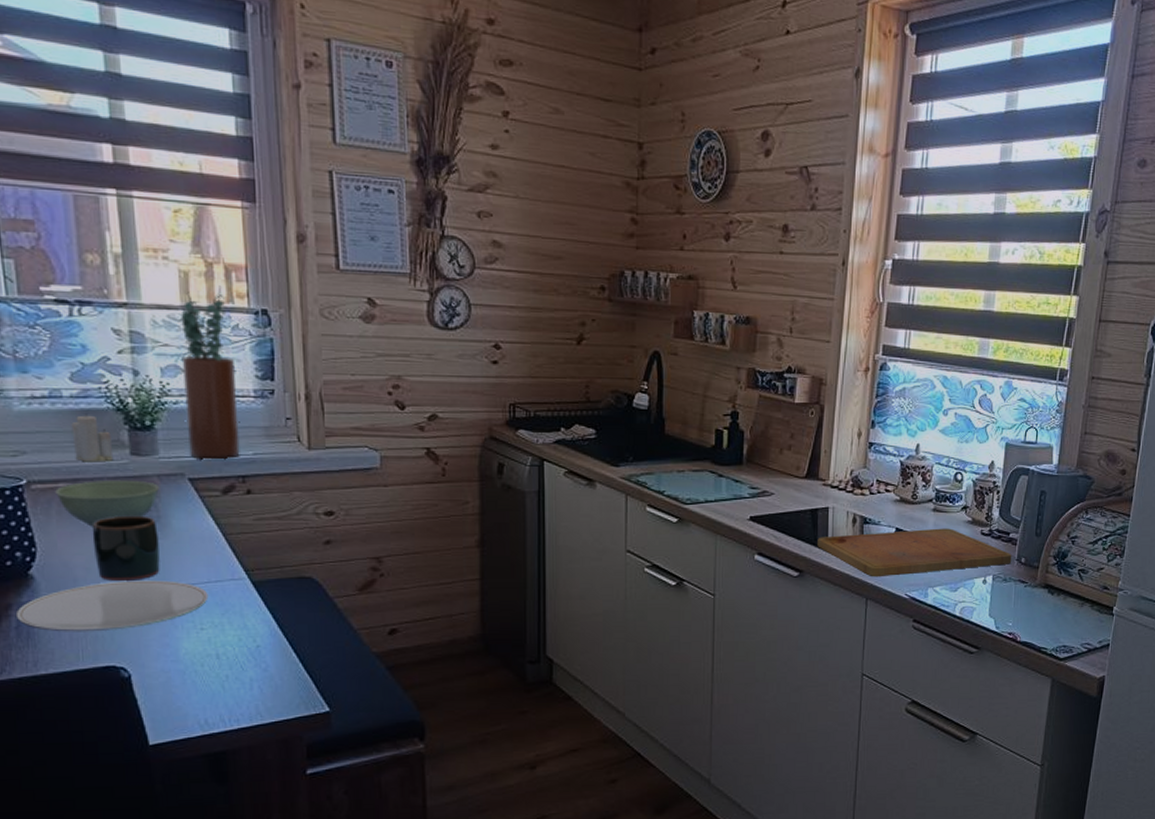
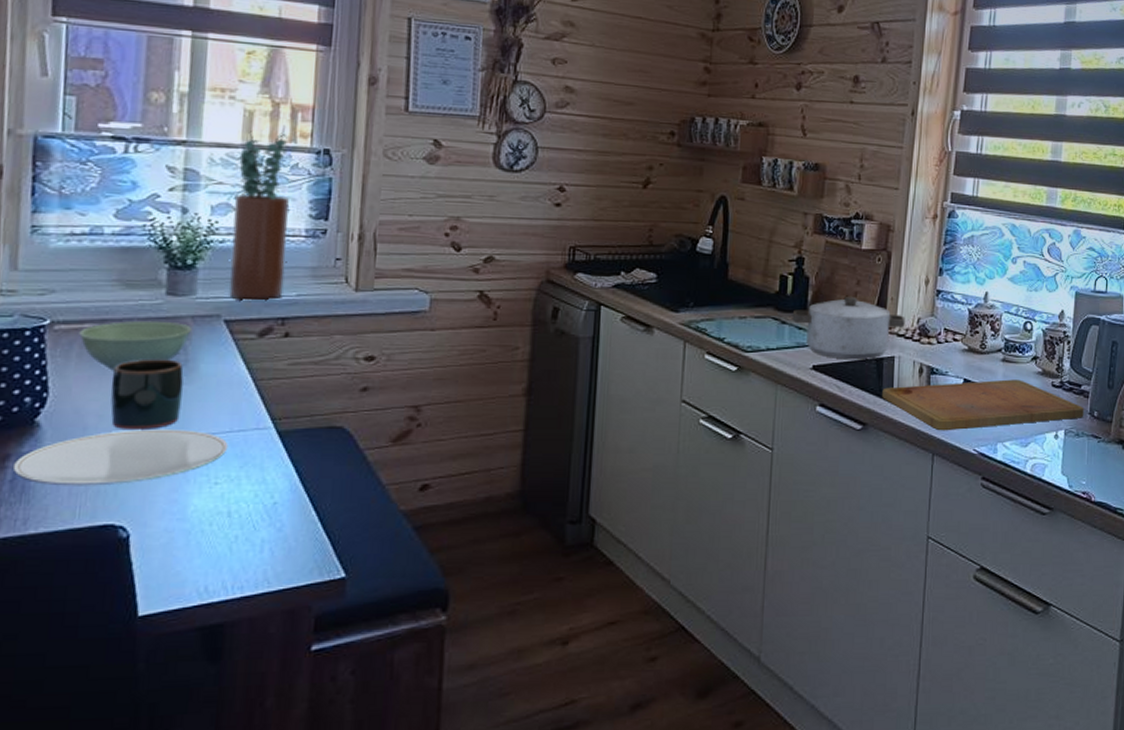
candle: present [71,413,114,463] -> none [106,251,149,302]
cooking pot: none [728,449,839,511] -> present [792,295,906,360]

